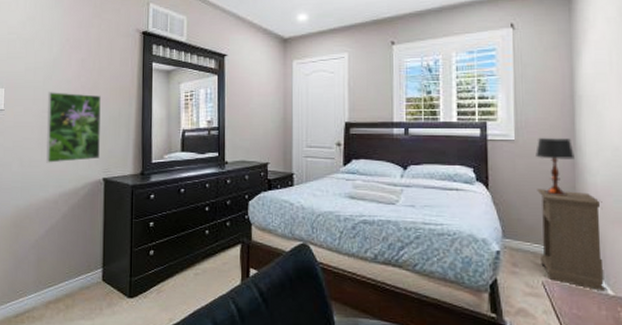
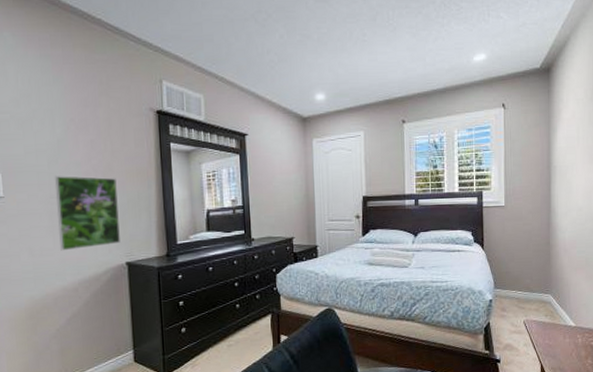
table lamp: present [536,137,575,196] -> none [520,202,550,251]
nightstand: present [537,189,605,292] -> none [521,246,569,324]

